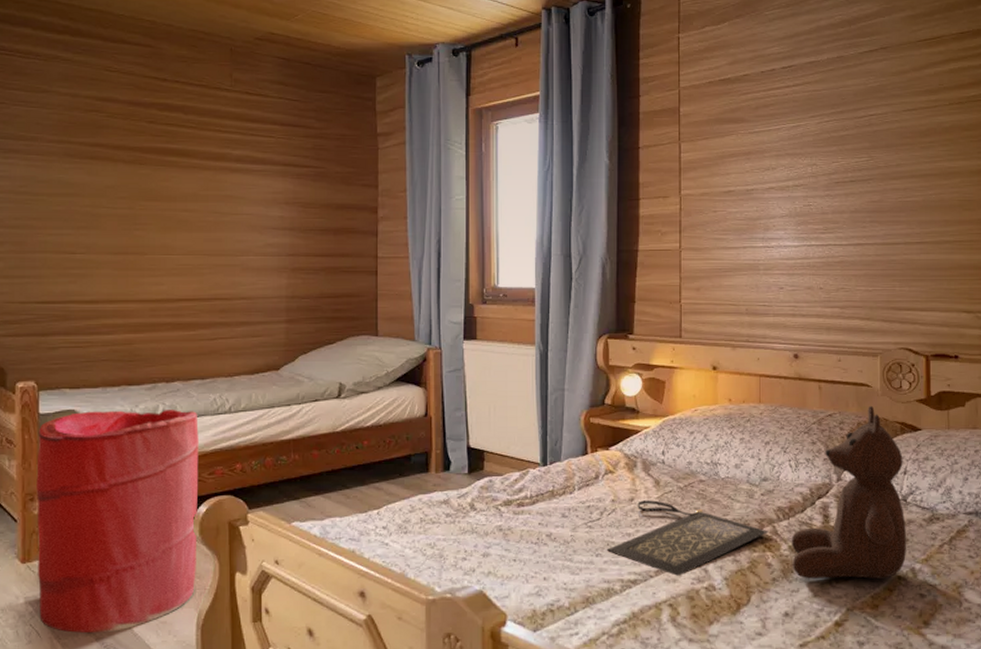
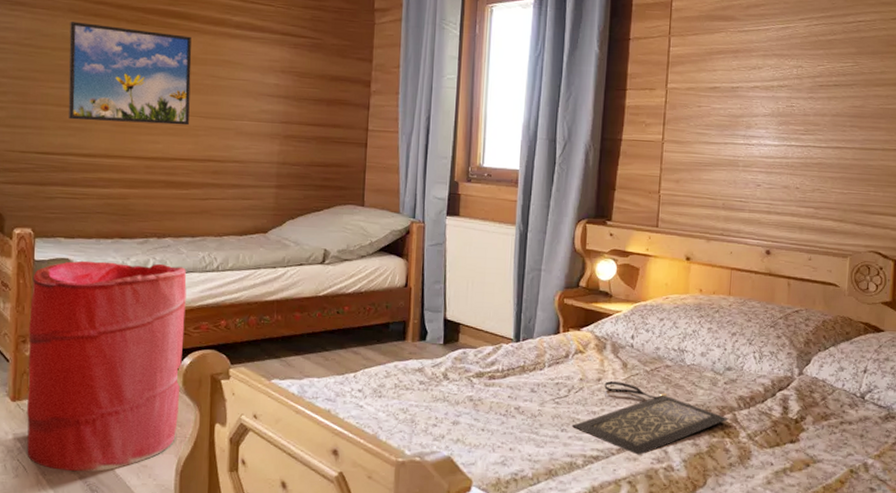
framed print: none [66,166,193,266] -> present [68,22,192,126]
teddy bear: present [791,405,907,579] -> none [749,304,864,471]

